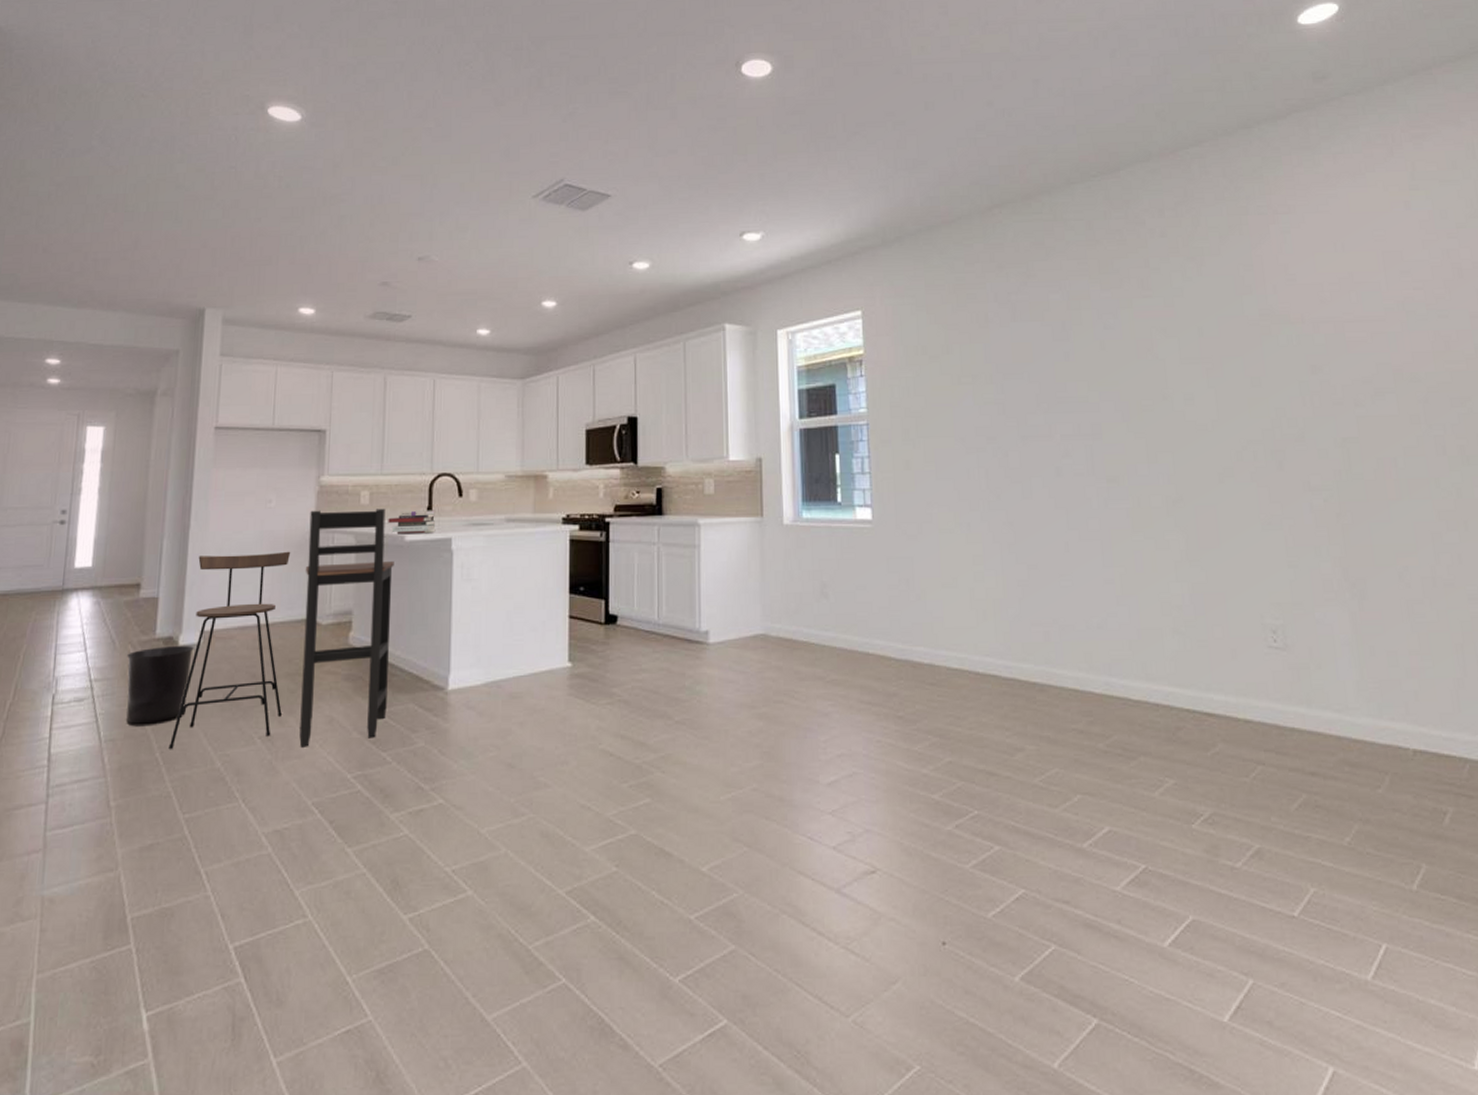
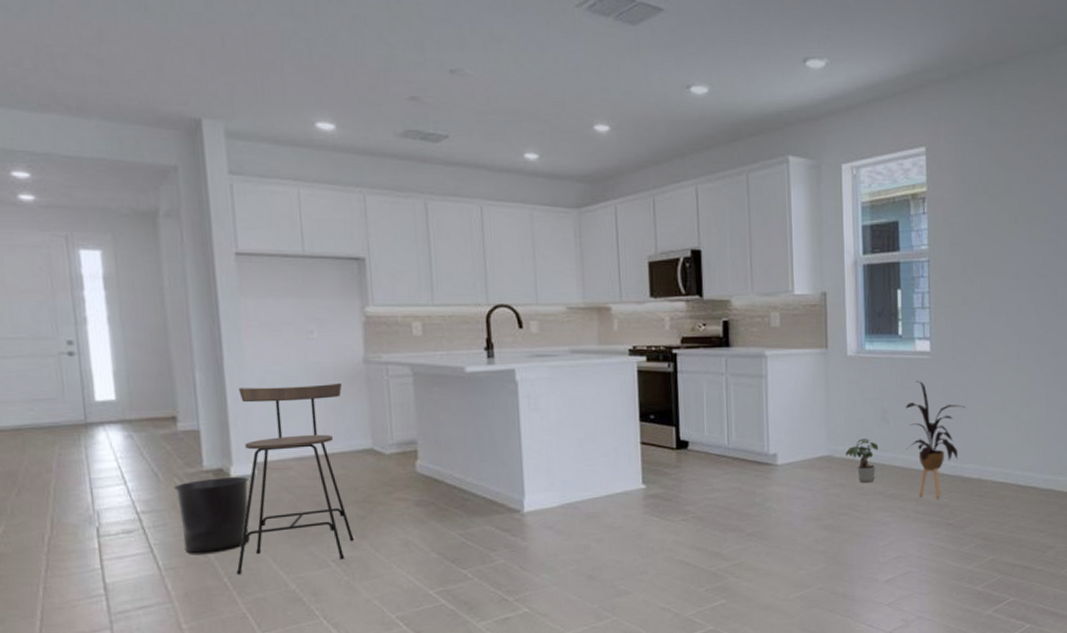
bar stool: present [299,508,394,747] -> none [358,340,463,568]
books: present [388,510,436,535] -> none [445,341,498,366]
potted plant: none [782,615,818,667] -> present [845,439,879,484]
house plant: none [846,551,912,688] -> present [905,380,965,500]

